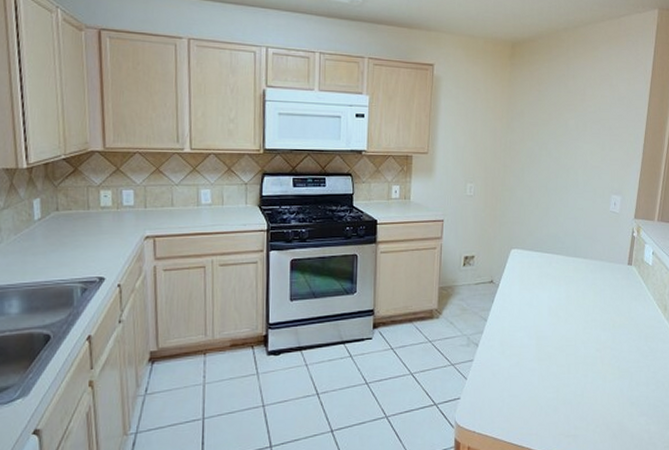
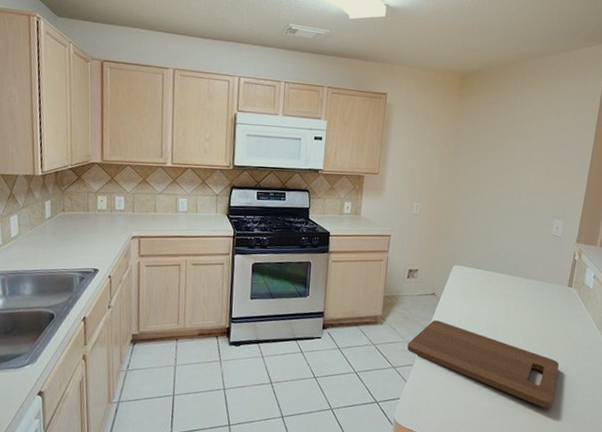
cutting board: none [466,310,622,394] -> present [407,320,559,408]

